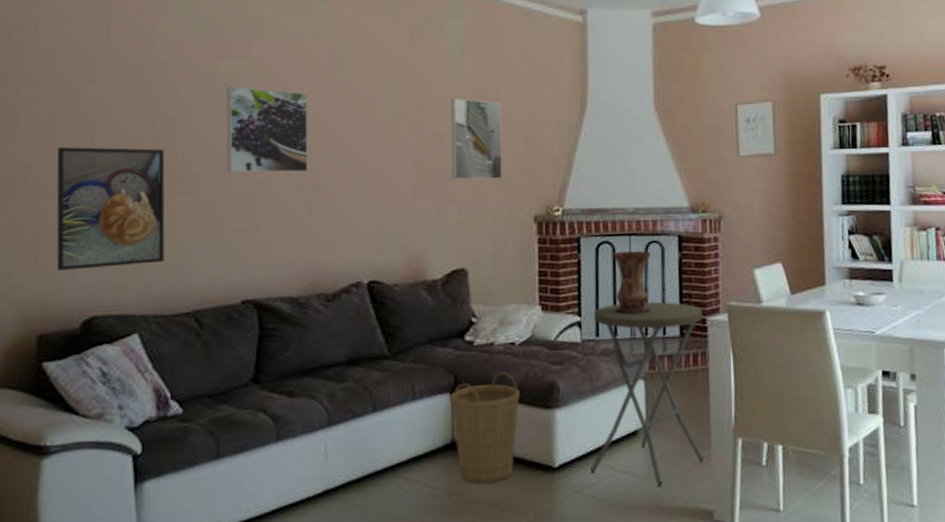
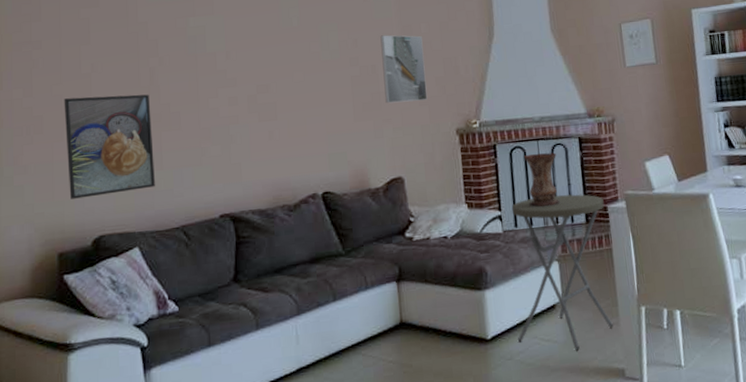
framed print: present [226,86,309,173] -> none [196,38,267,110]
basket: present [451,372,521,484] -> none [397,261,455,357]

